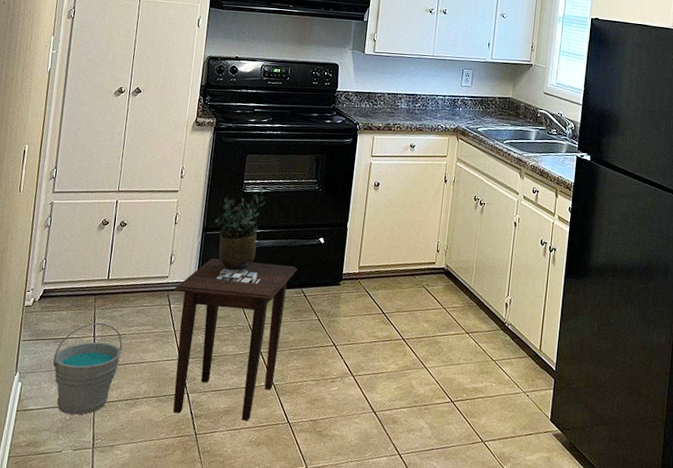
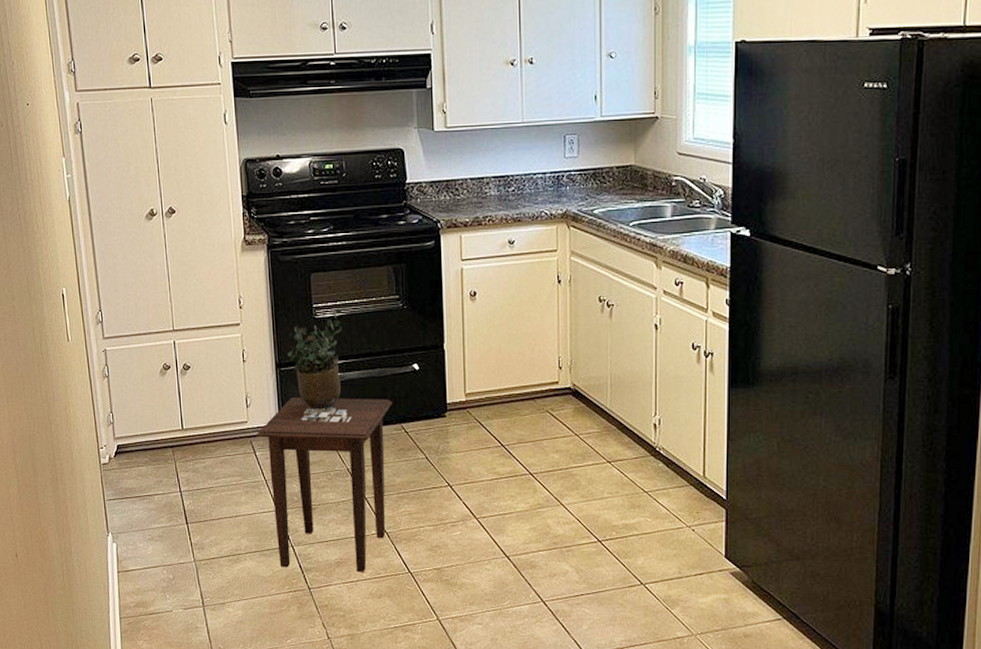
bucket: present [53,322,123,415] -> none [142,476,213,574]

